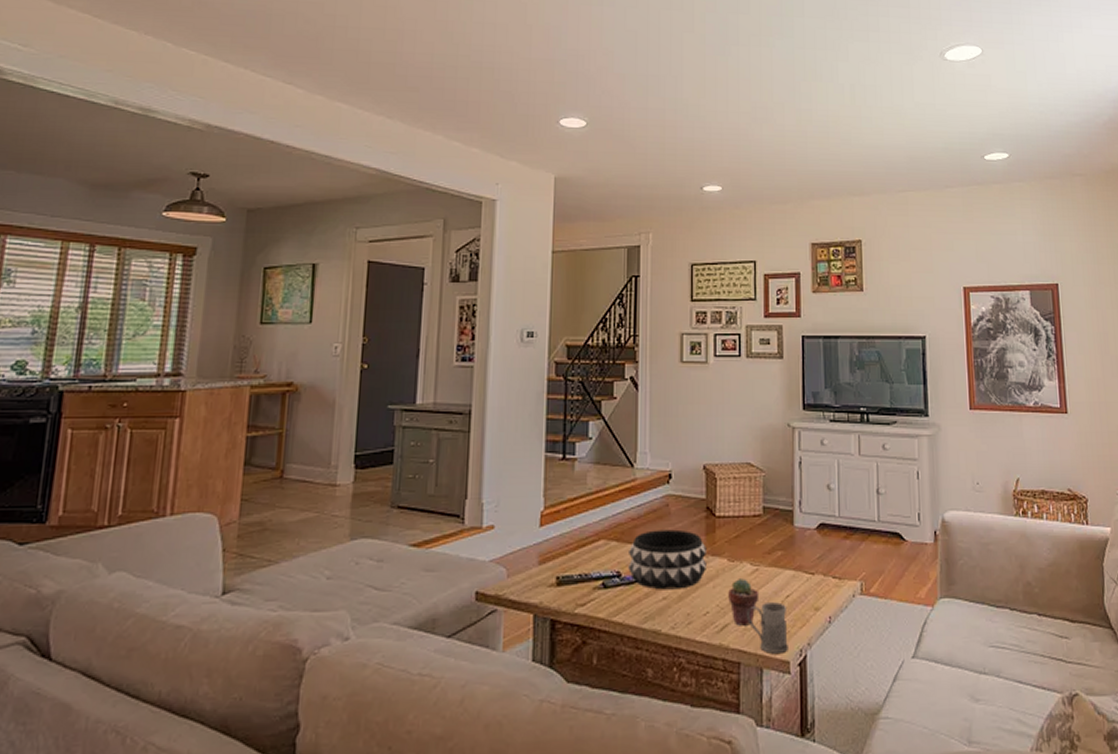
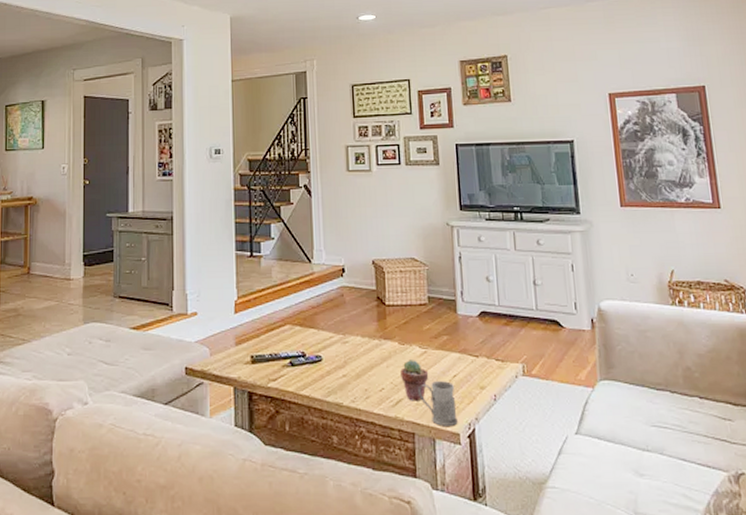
decorative bowl: present [628,529,706,590] -> none [311,316,380,369]

